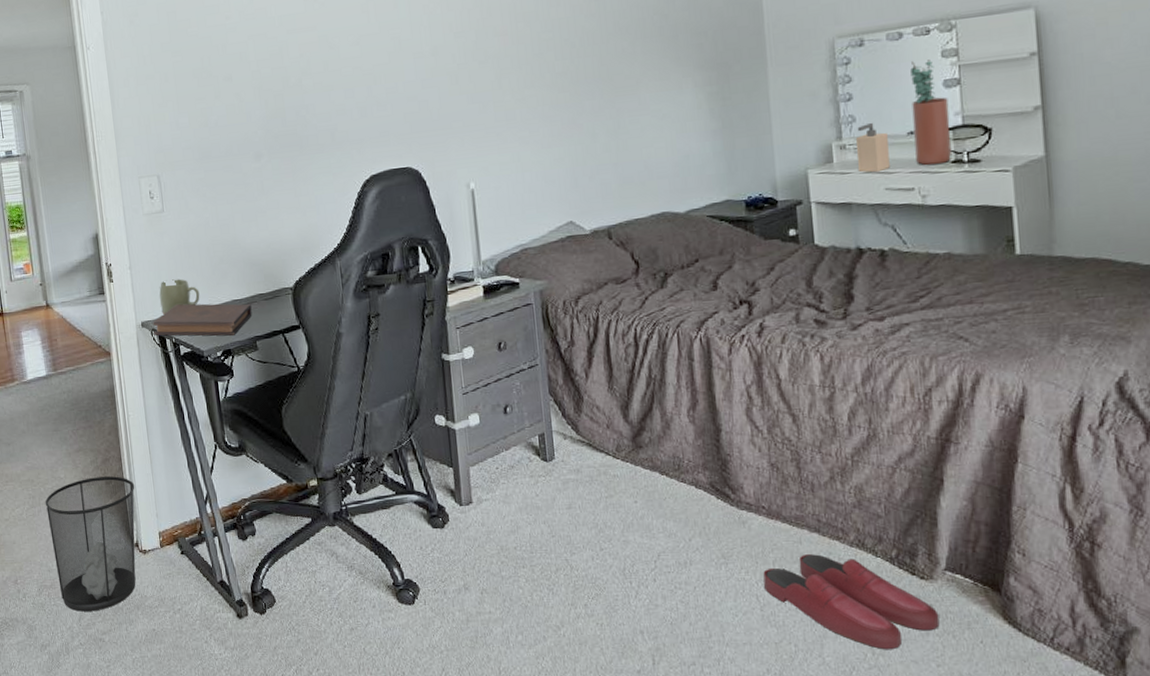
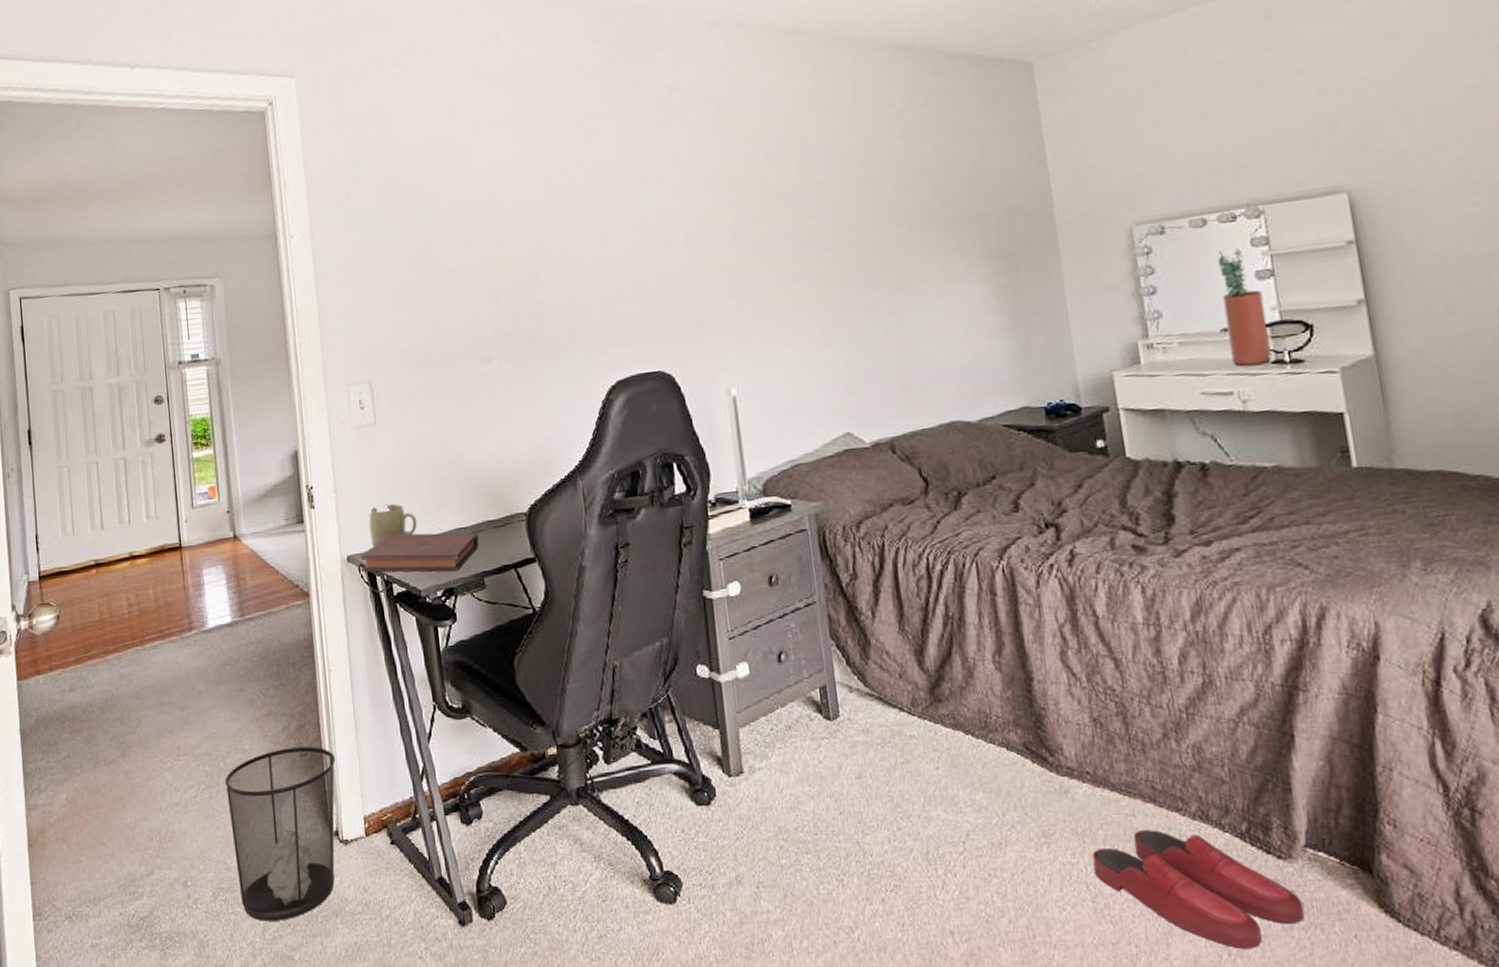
soap dispenser: present [856,122,890,173] -> none [1164,318,1204,375]

